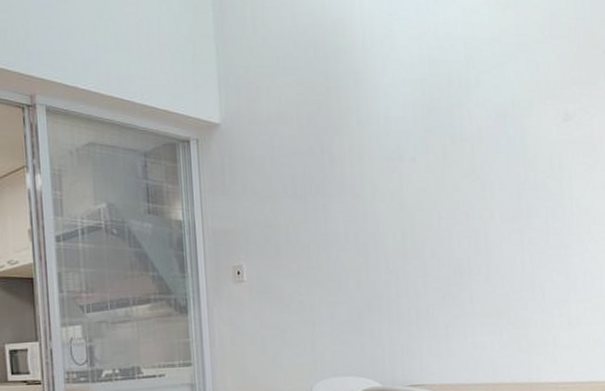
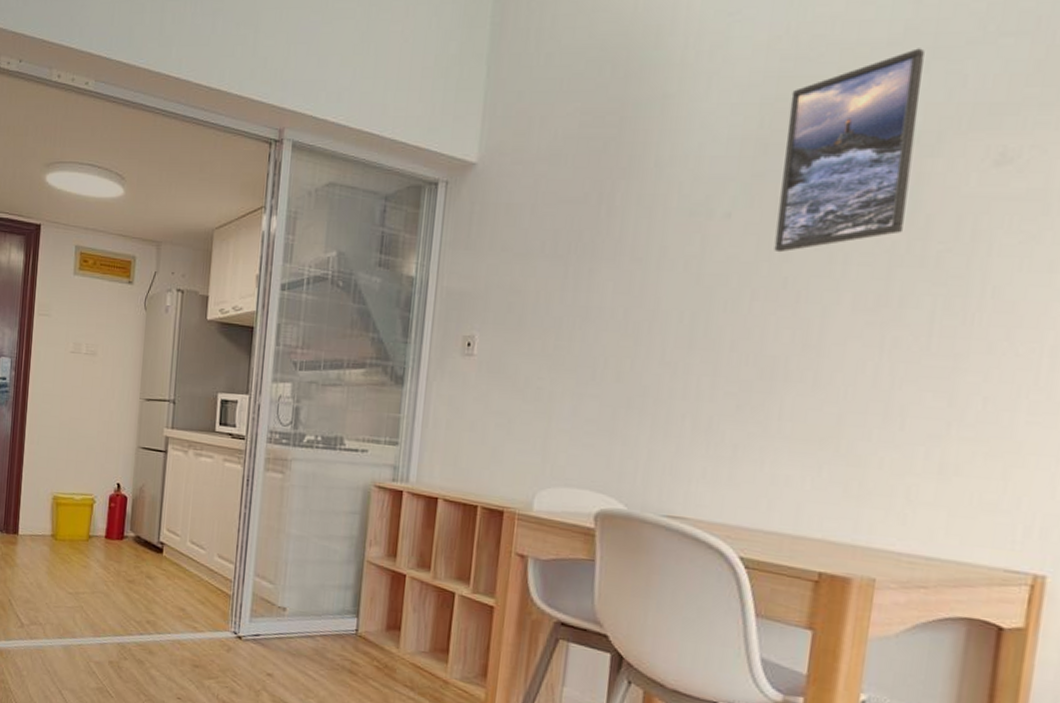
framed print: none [439,44,521,185] -> present [774,48,925,253]

